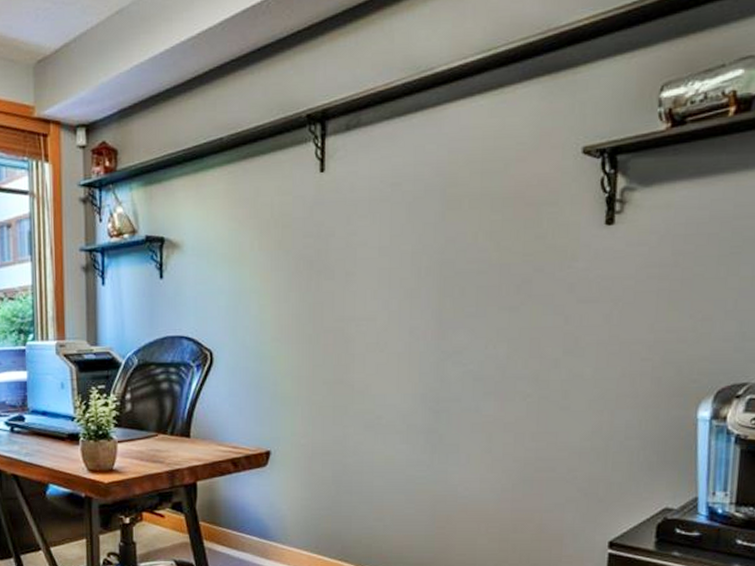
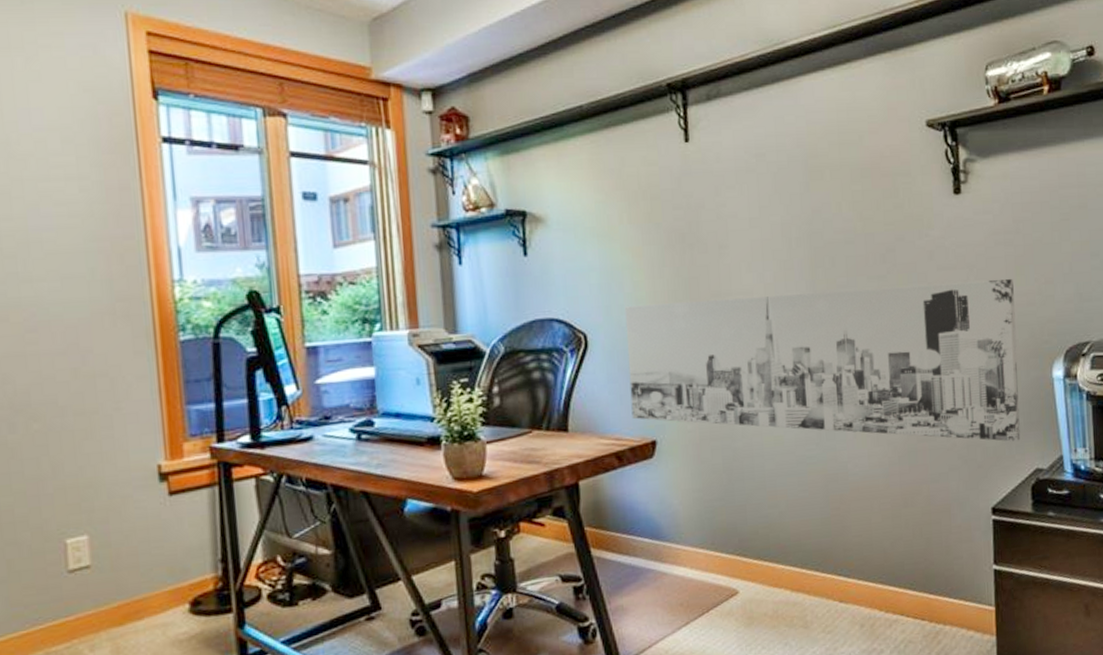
wall art: none [249,313,664,479] -> present [624,278,1021,442]

